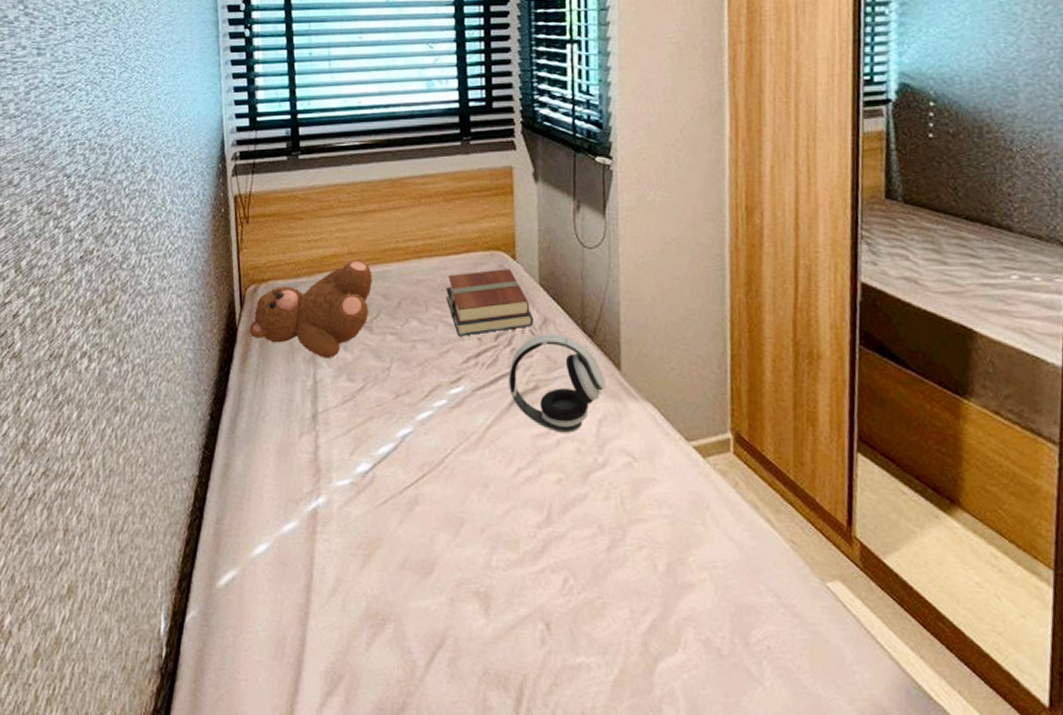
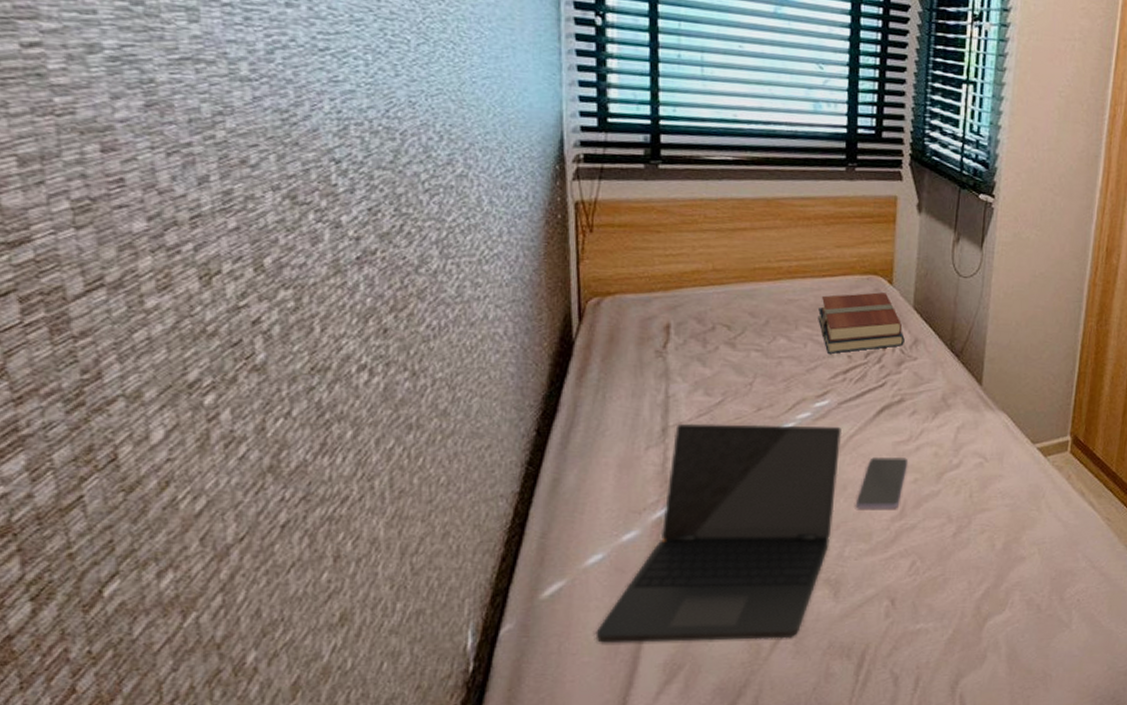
teddy bear: present [249,260,373,359] -> none [589,277,740,374]
laptop: none [264,409,479,658] -> present [595,423,843,643]
smartphone: none [499,452,550,514] -> present [856,457,909,509]
headphones: present [508,333,606,433] -> none [875,352,967,440]

